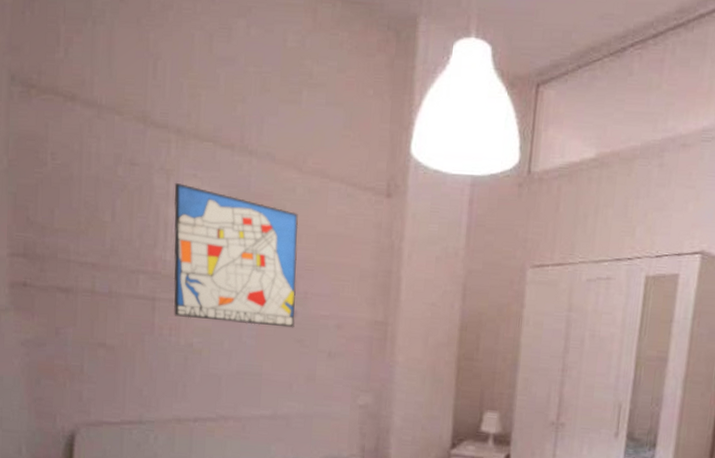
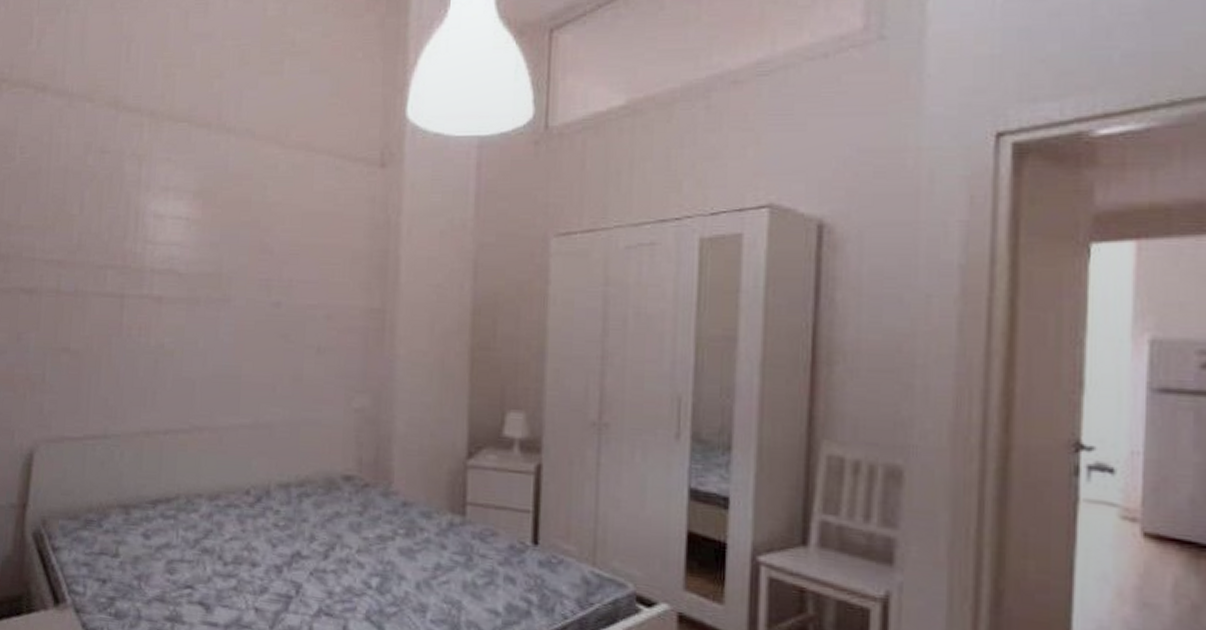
wall art: present [173,183,299,328] -> none [144,169,282,321]

